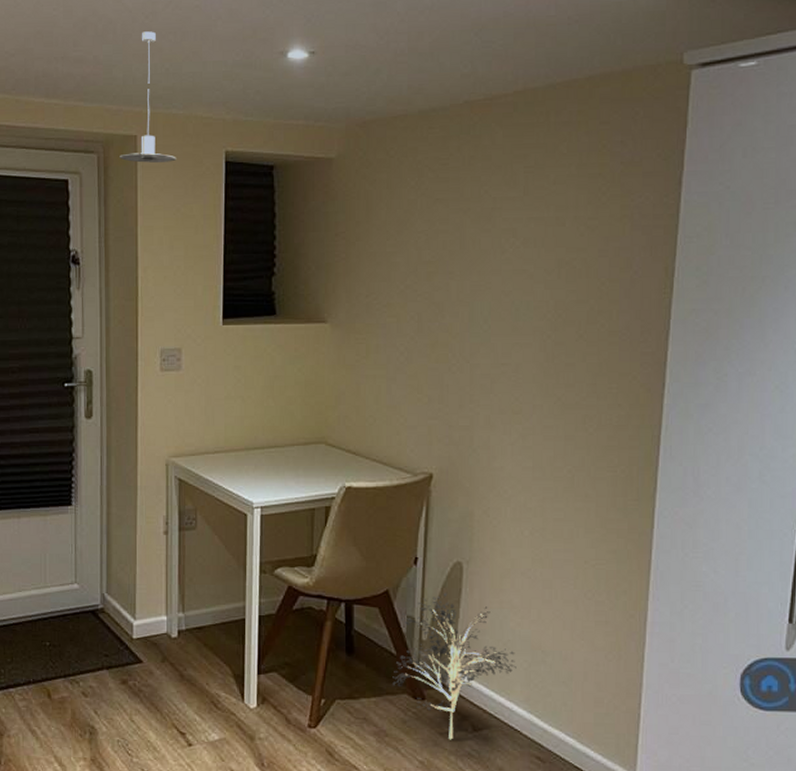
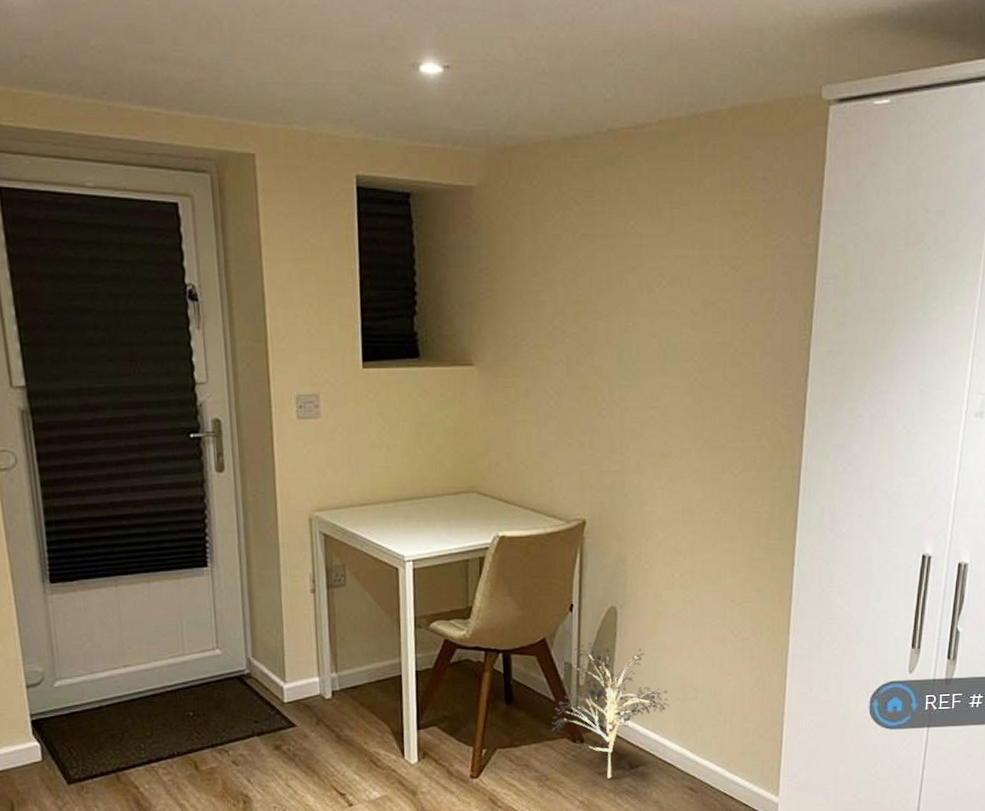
pendant light: present [120,31,177,163] -> none [236,32,302,186]

